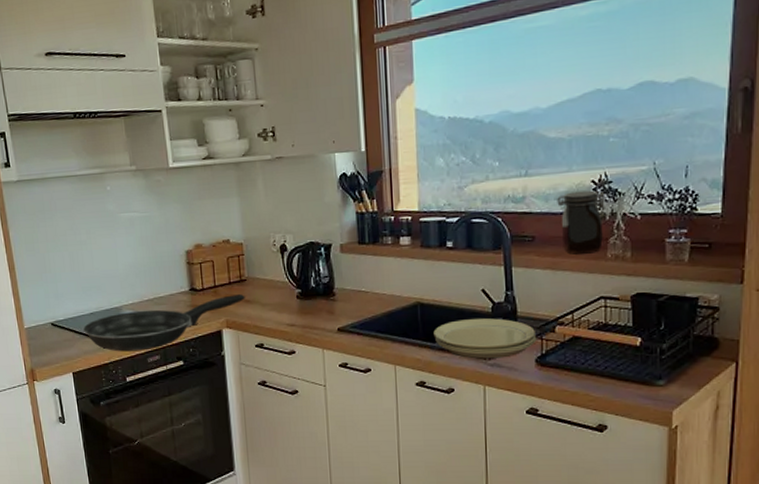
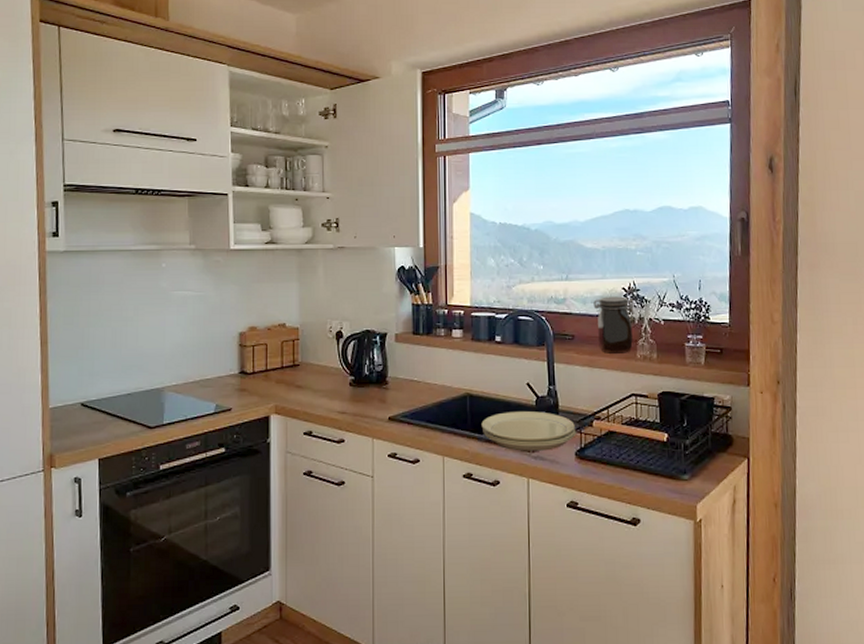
frying pan: present [83,294,245,352] -> none [118,379,297,437]

